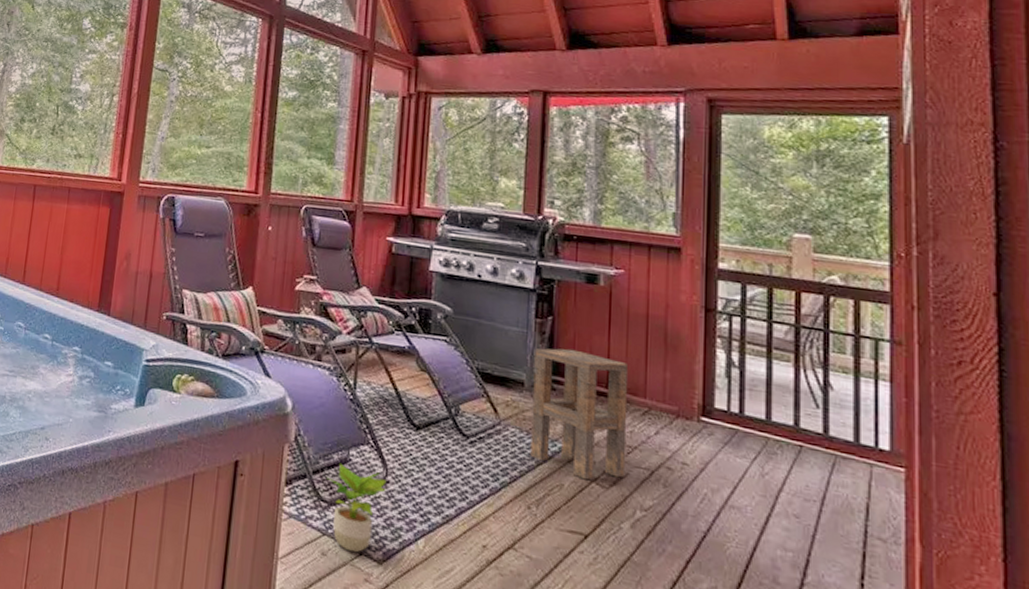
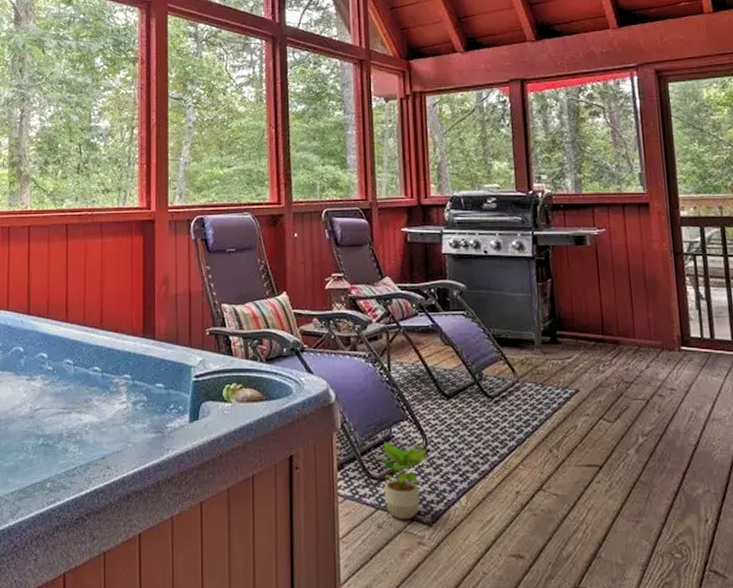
side table: present [530,348,629,480] -> none [540,305,627,418]

